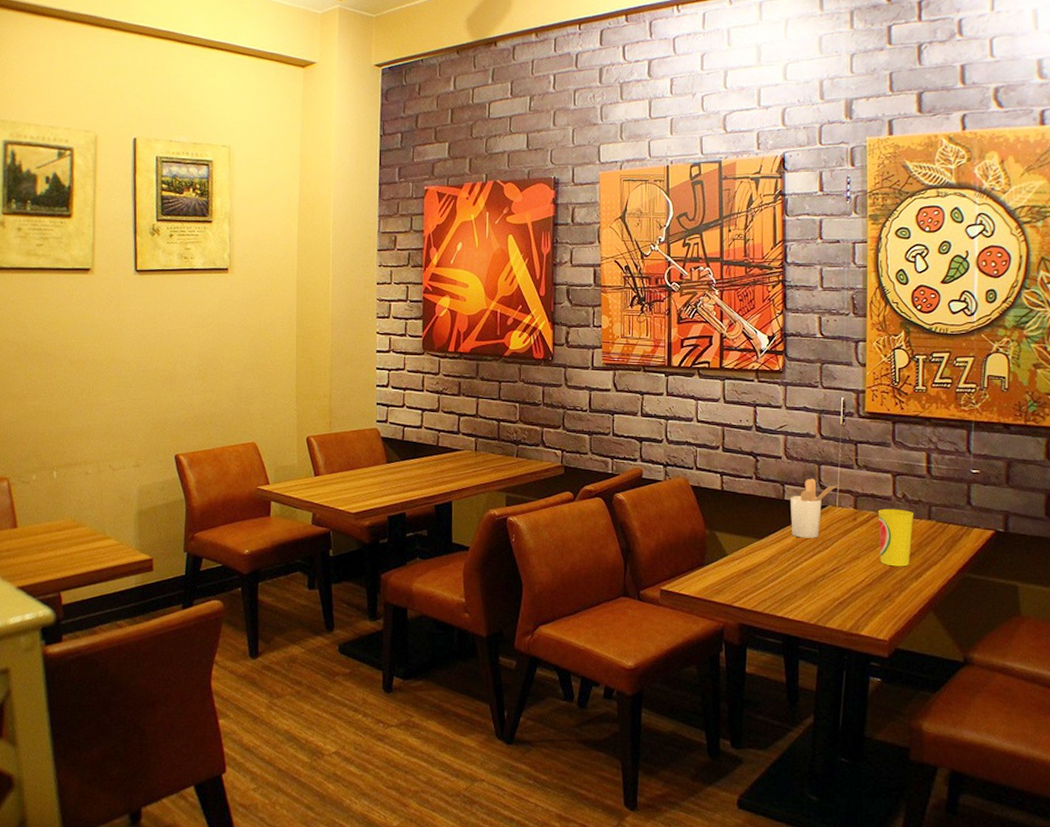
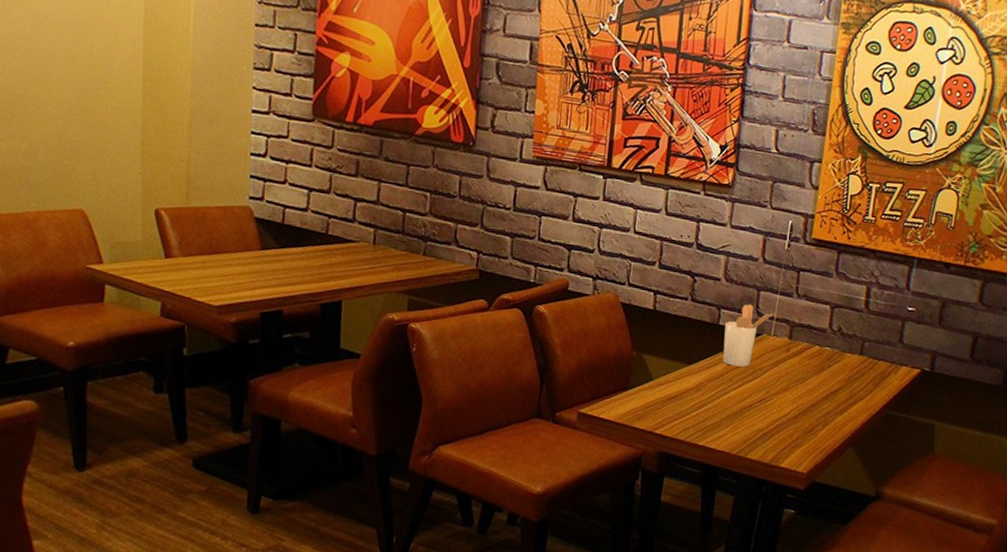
cup: present [878,508,913,567] -> none [808,341,846,401]

